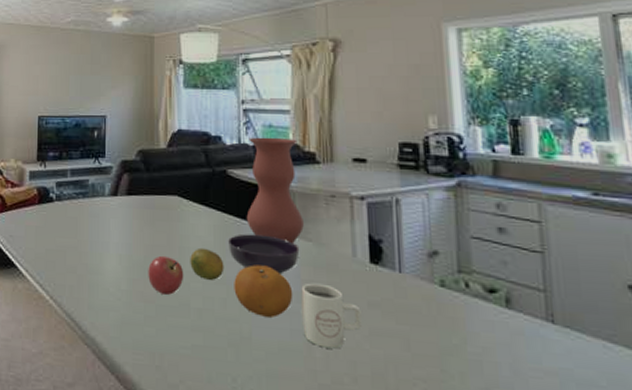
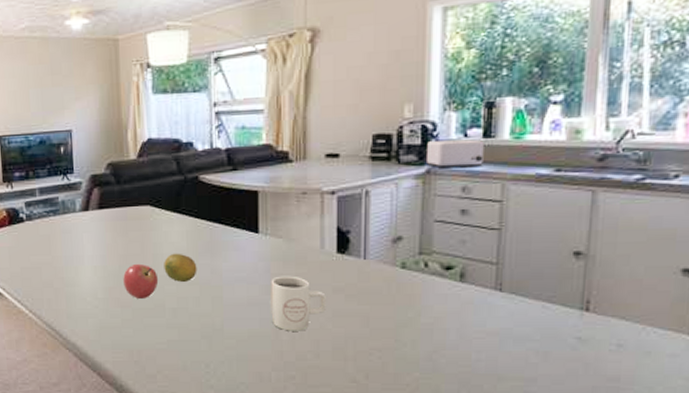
bowl: present [228,234,300,274] -> none [201,236,270,271]
fruit: present [234,265,293,318] -> none [206,264,263,310]
vase: present [246,137,304,244] -> none [218,139,275,242]
toaster: none [455,154,515,184] -> present [427,139,484,169]

